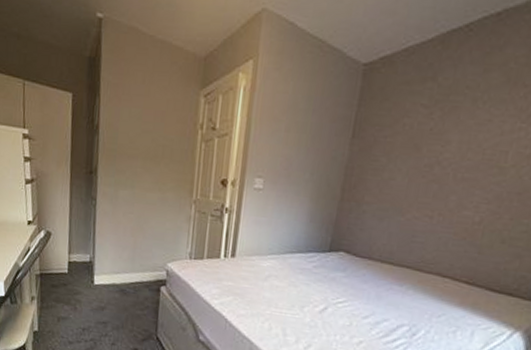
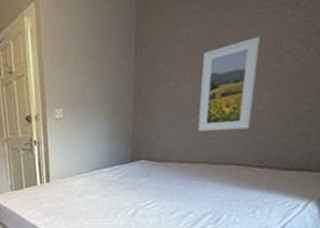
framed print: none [406,143,486,239] -> present [197,36,261,132]

